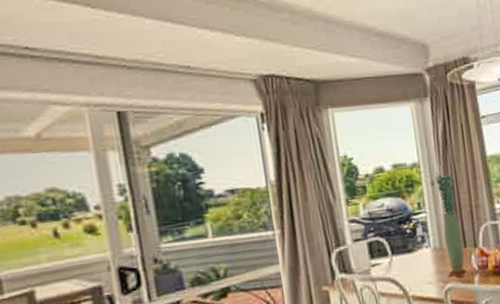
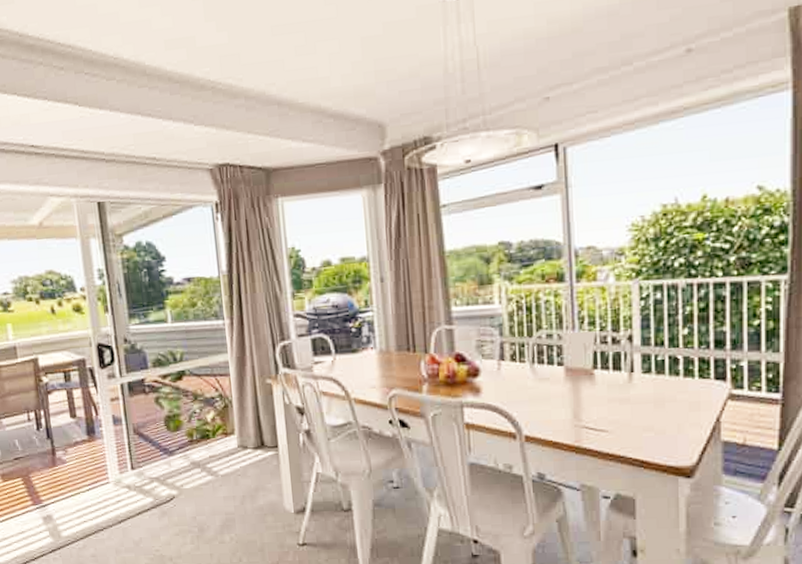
vase: present [435,171,464,273] -> none [385,267,413,379]

